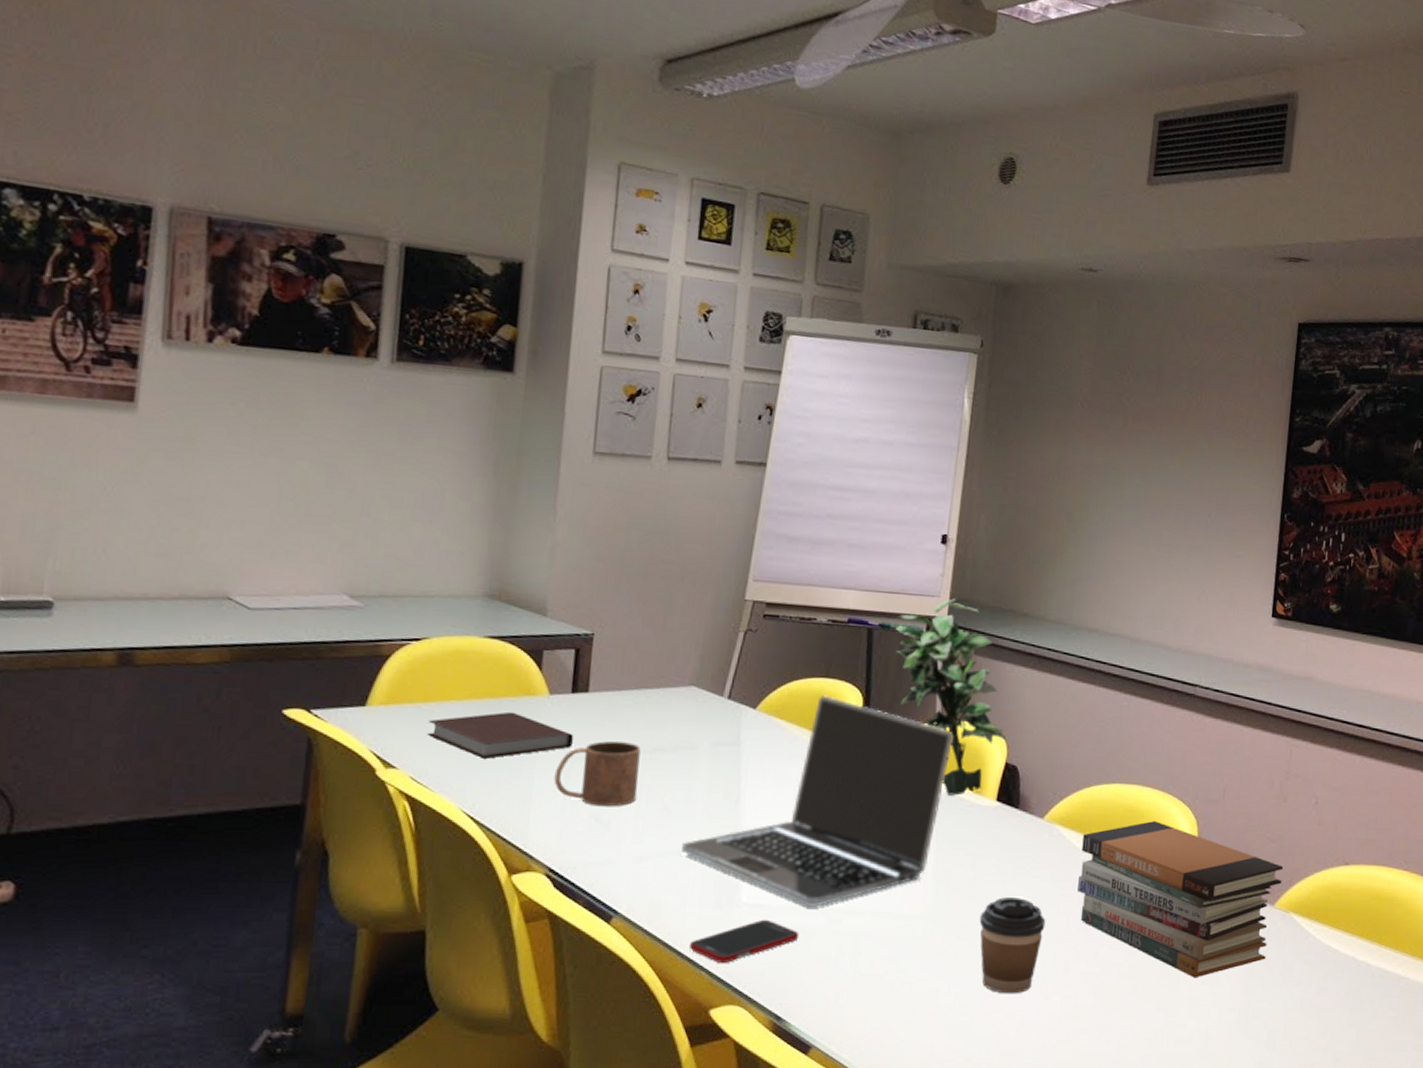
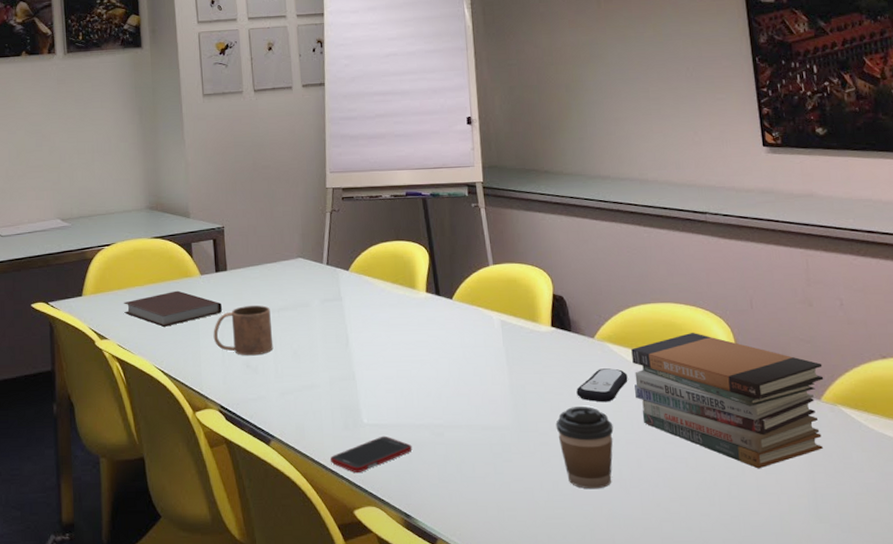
laptop: present [681,695,953,908] -> none [312,254,506,425]
potted plant: present [895,598,1007,796] -> none [443,166,550,325]
remote control: none [1011,855,1074,894] -> present [576,368,628,403]

